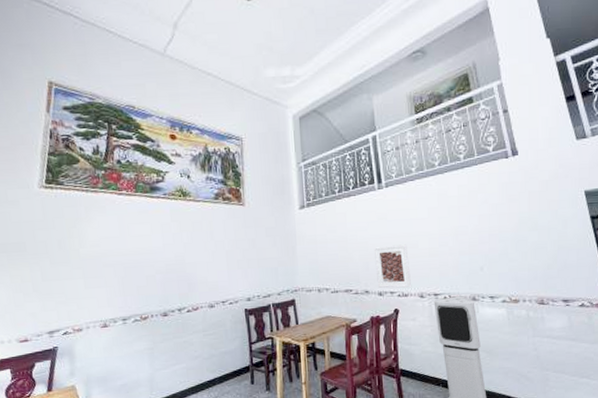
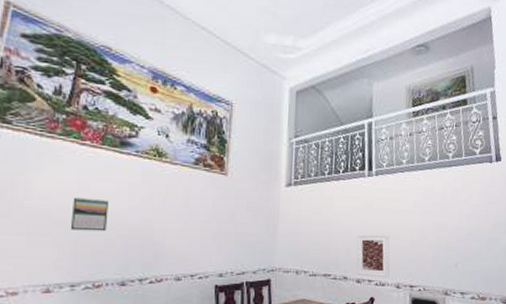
calendar: none [117,240,147,271] -> present [70,197,108,232]

